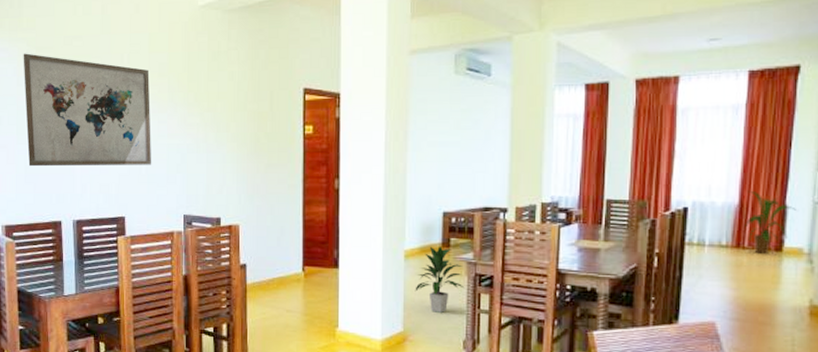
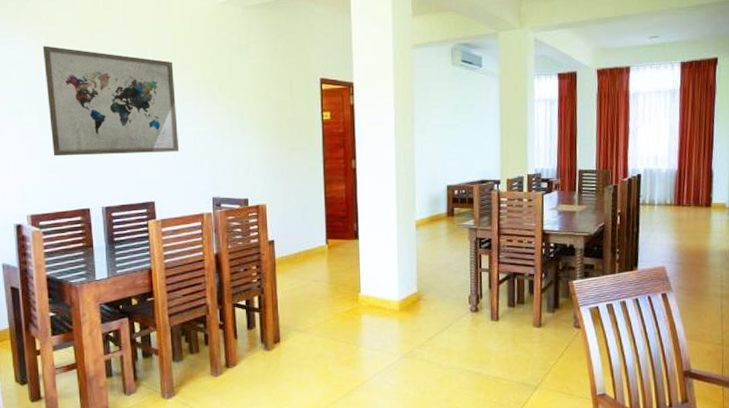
indoor plant: present [415,246,465,314] -> none [426,215,468,274]
house plant: present [745,190,796,254] -> none [683,159,719,210]

